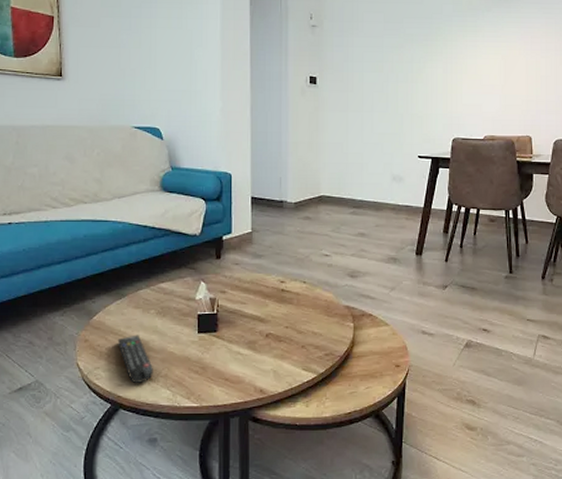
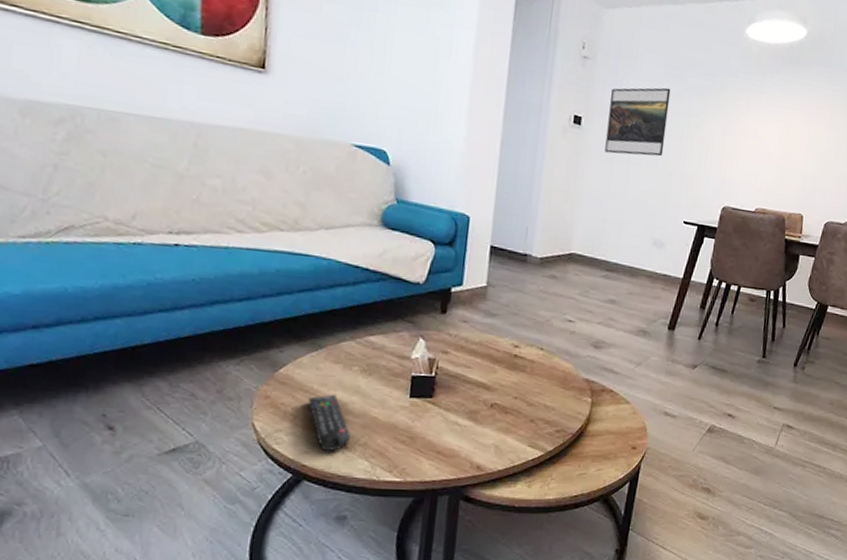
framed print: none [340,41,392,105] -> present [605,87,671,157]

